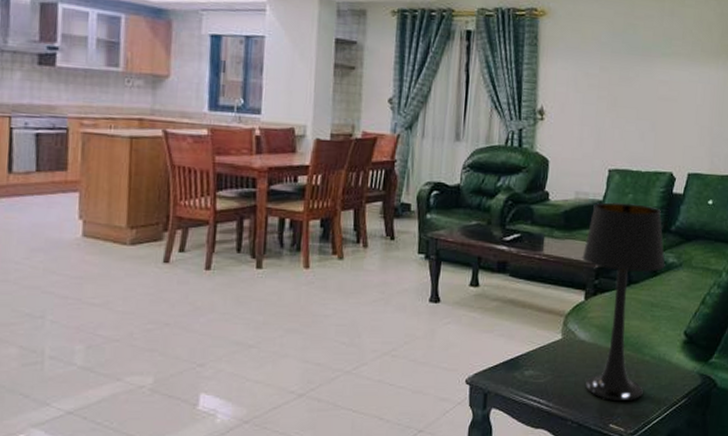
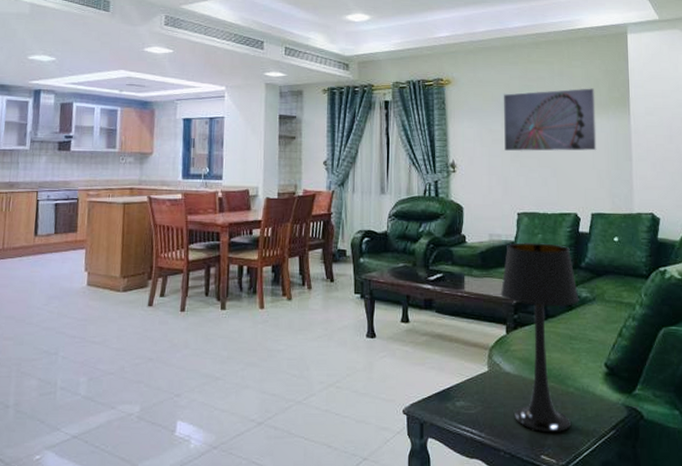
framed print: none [601,31,707,104] -> present [503,88,597,152]

